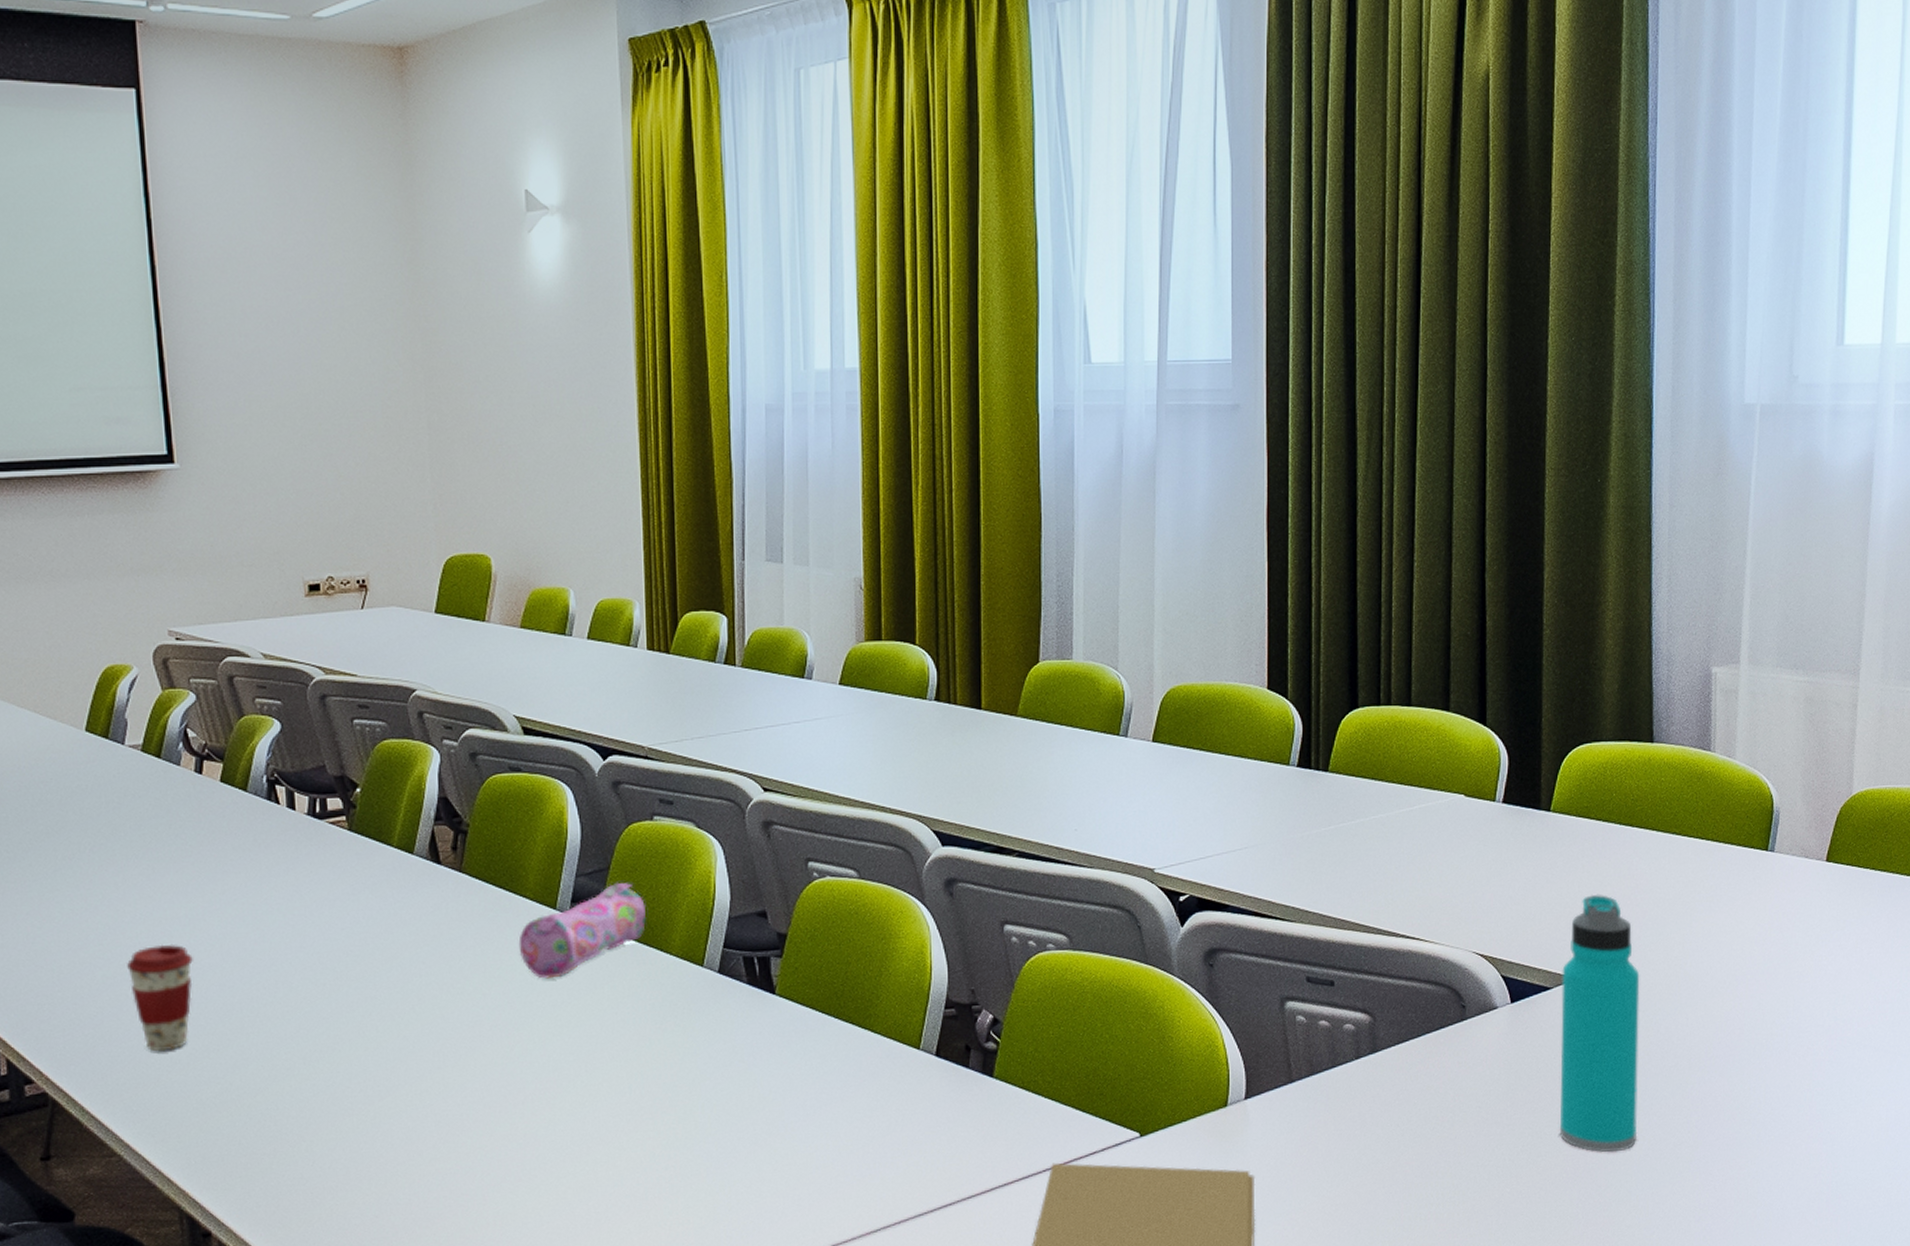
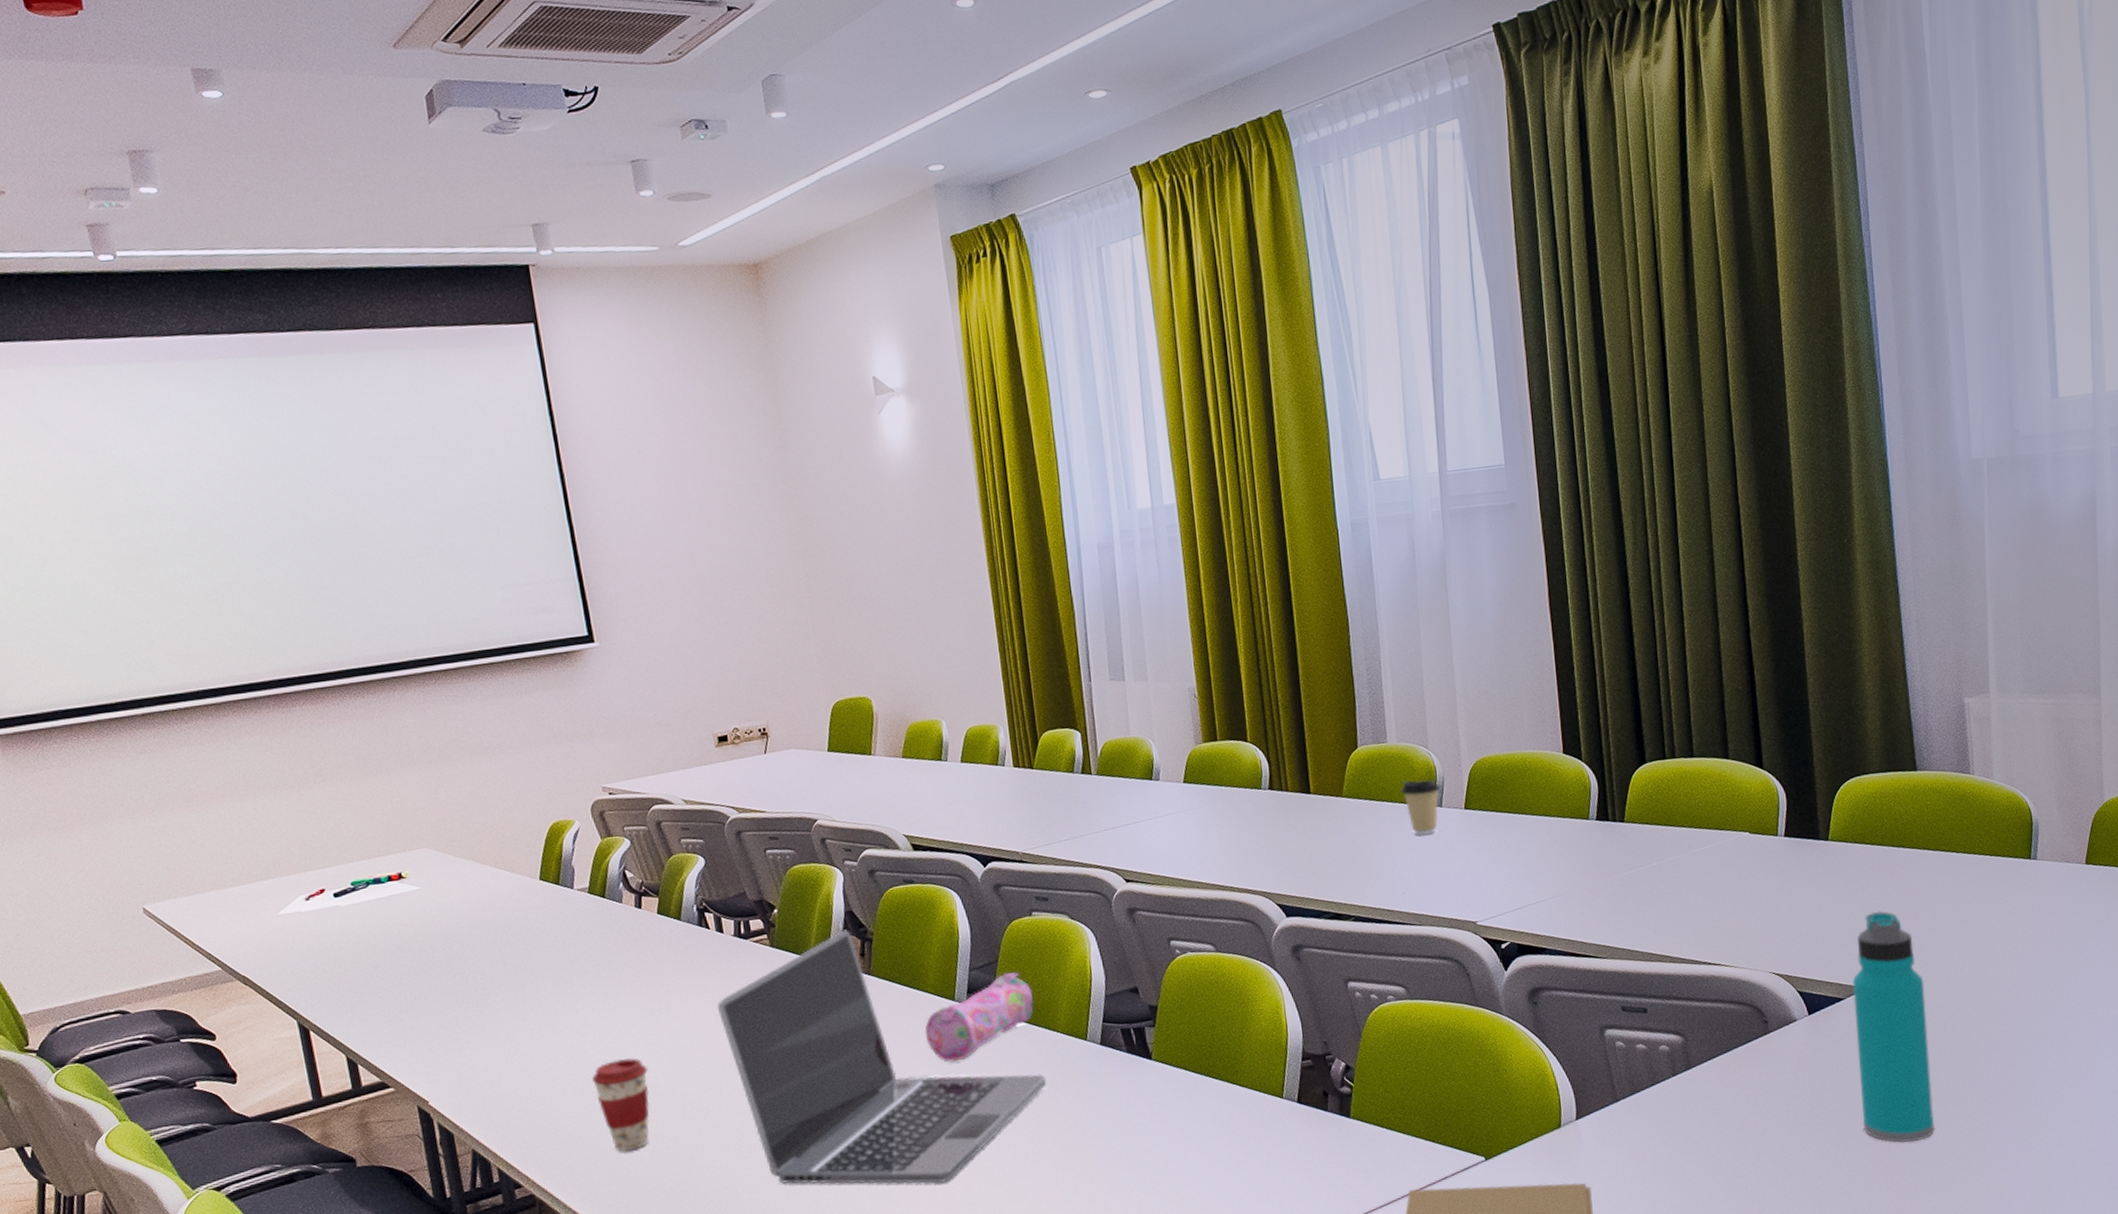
laptop: none [281,818,653,1116] -> present [717,930,1047,1184]
coffee cup: none [1082,704,1128,768] -> present [1400,780,1441,836]

